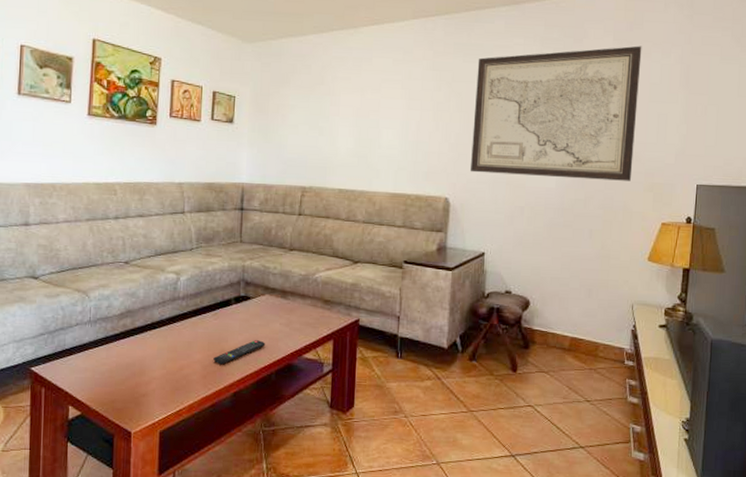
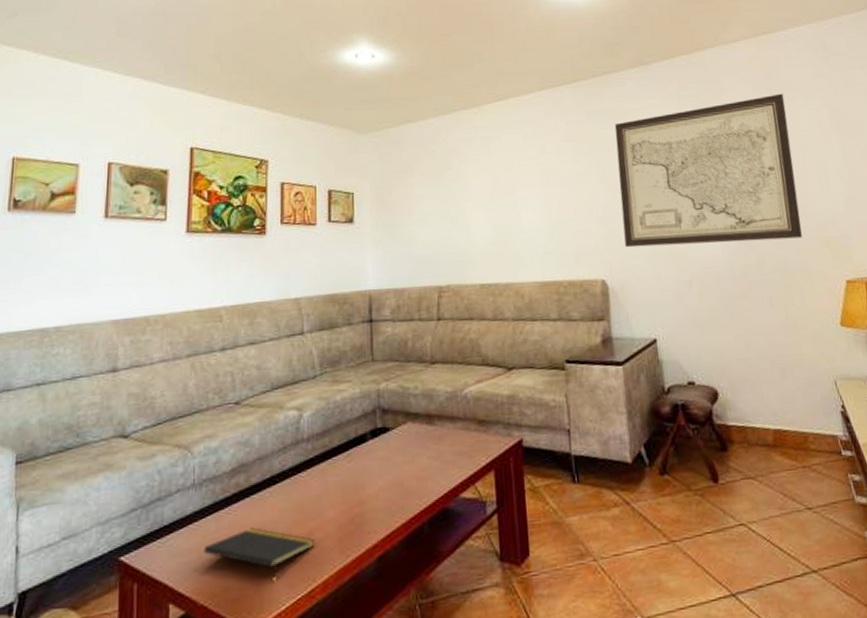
notepad: none [96,359,184,397] -> present [203,527,314,577]
remote control: present [213,340,266,365] -> none [350,482,413,521]

